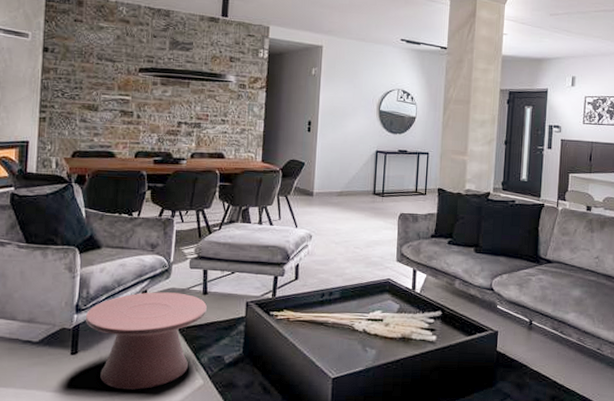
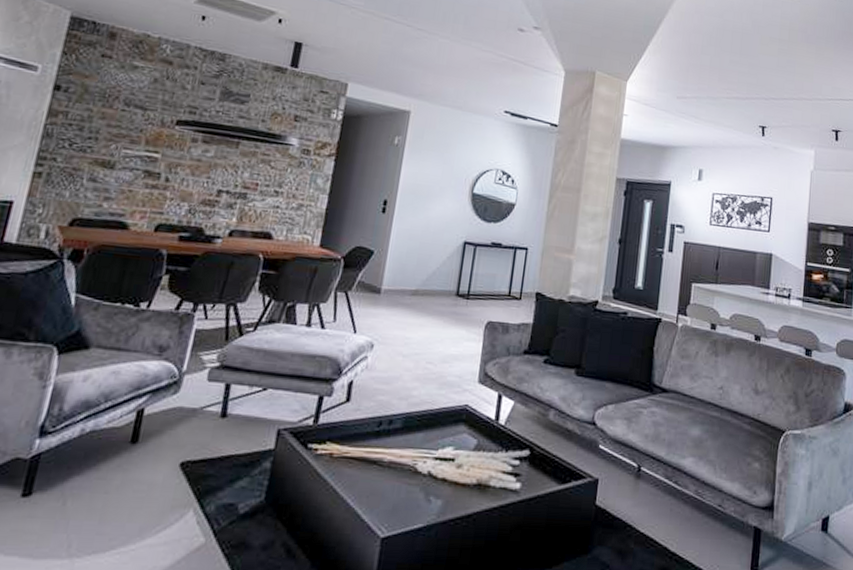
side table: present [85,292,207,390] -> none [50,411,224,550]

